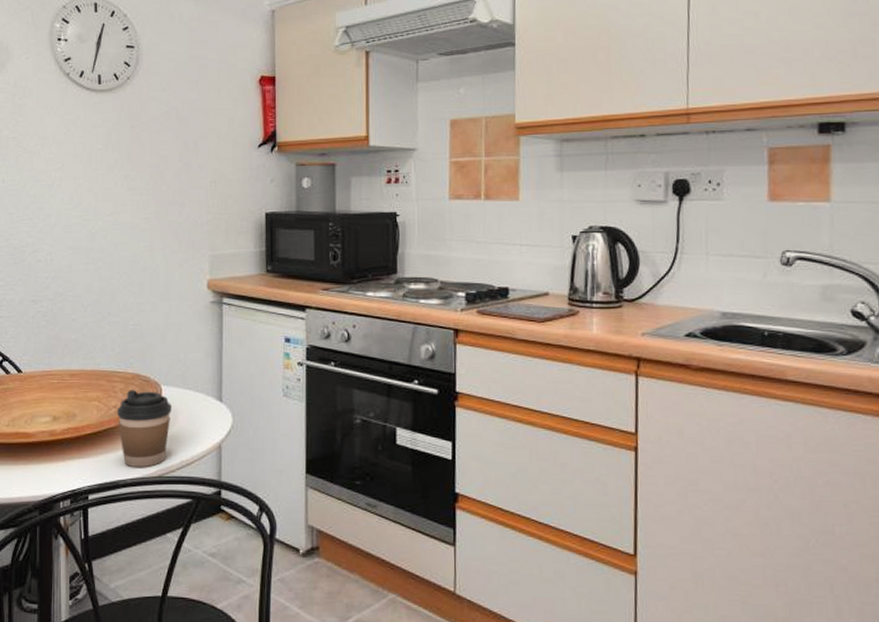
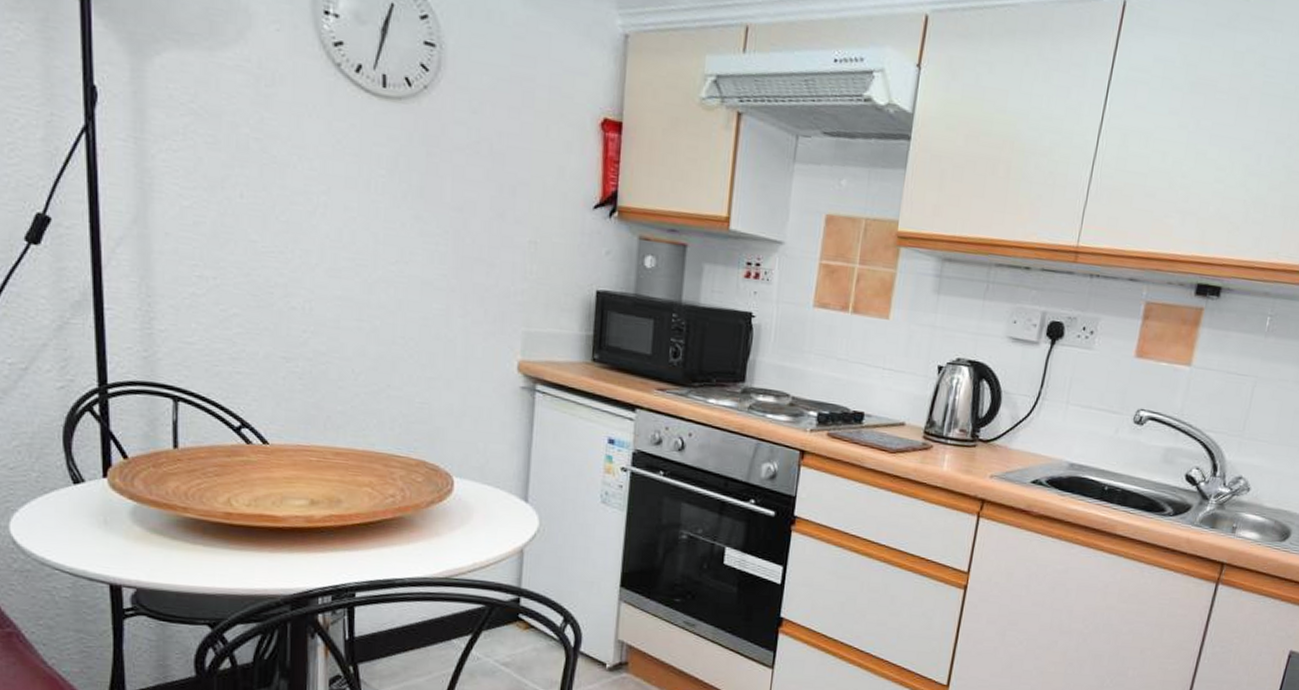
coffee cup: present [117,390,171,467] -> none [395,478,465,567]

